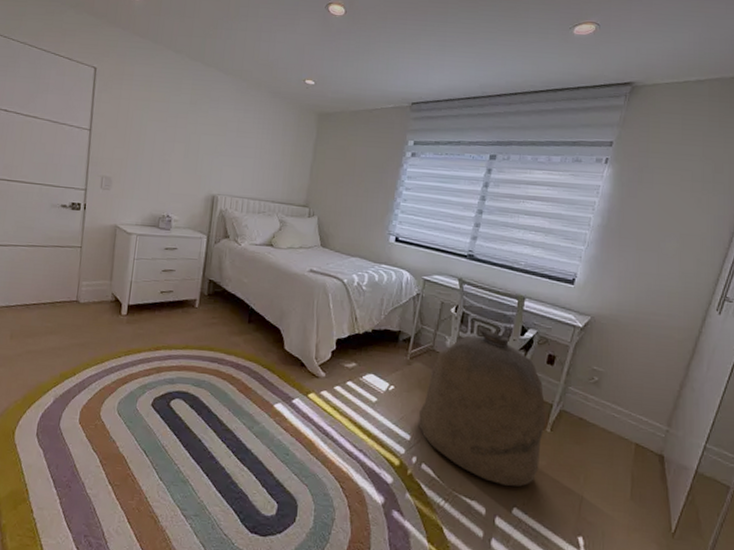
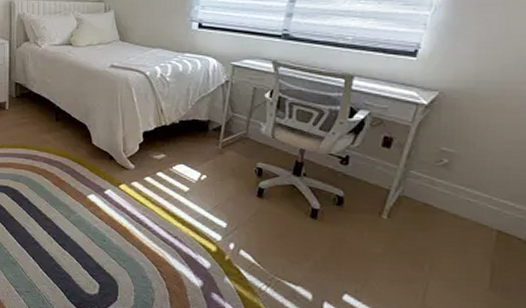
bag: present [419,327,546,487] -> none [235,111,382,274]

